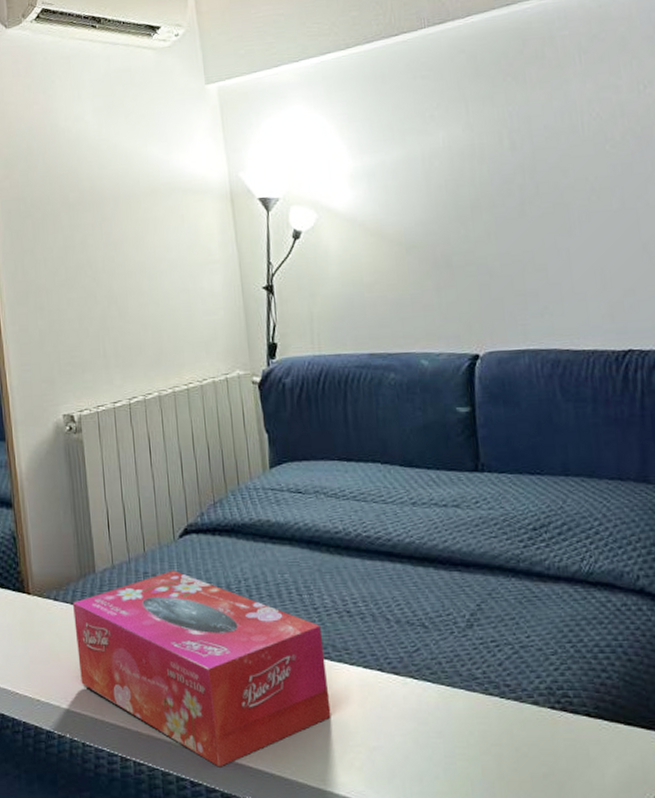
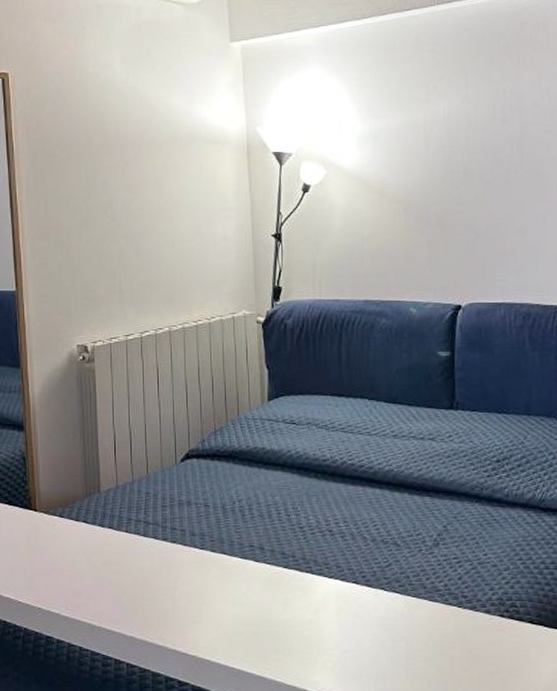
tissue box: present [73,570,331,767] -> none [77,491,309,669]

